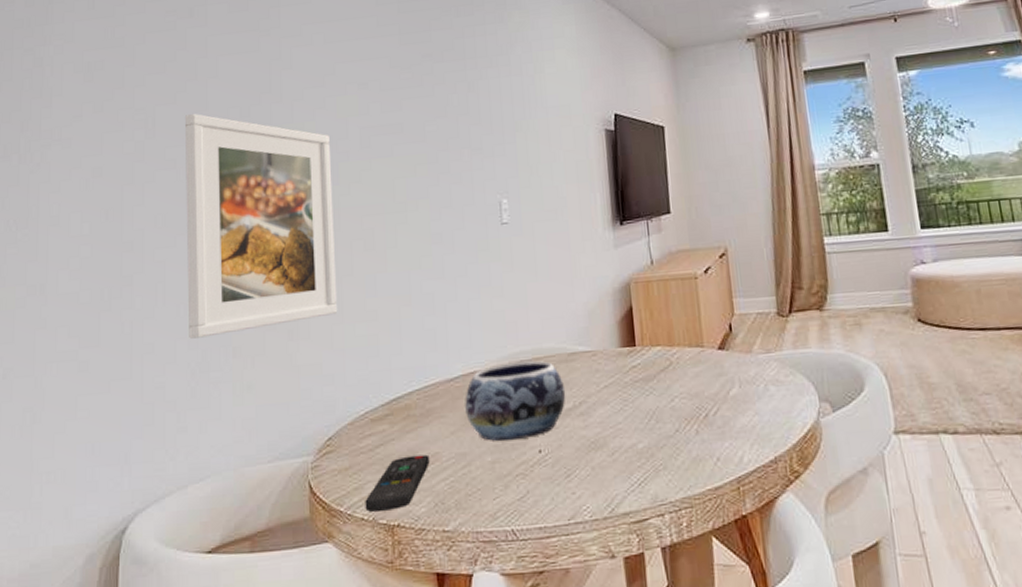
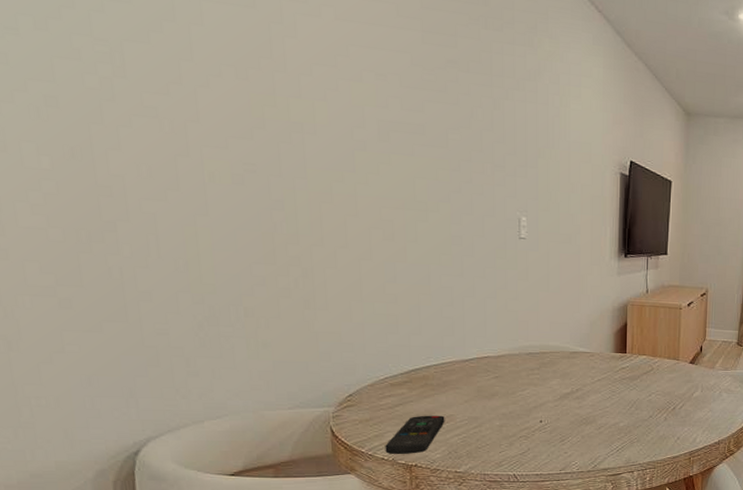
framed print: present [184,113,338,339] -> none [163,60,356,295]
decorative bowl: present [465,361,566,442] -> none [478,353,566,412]

